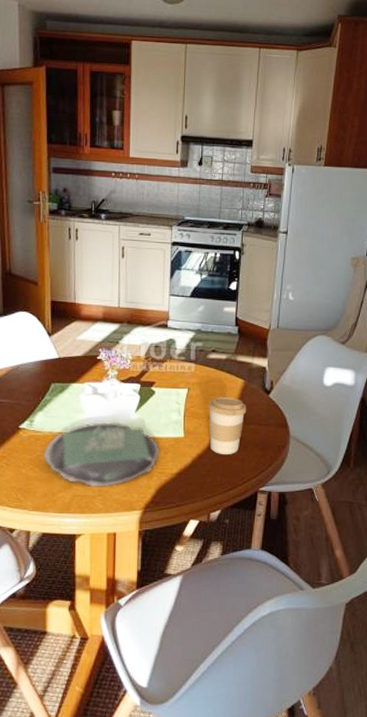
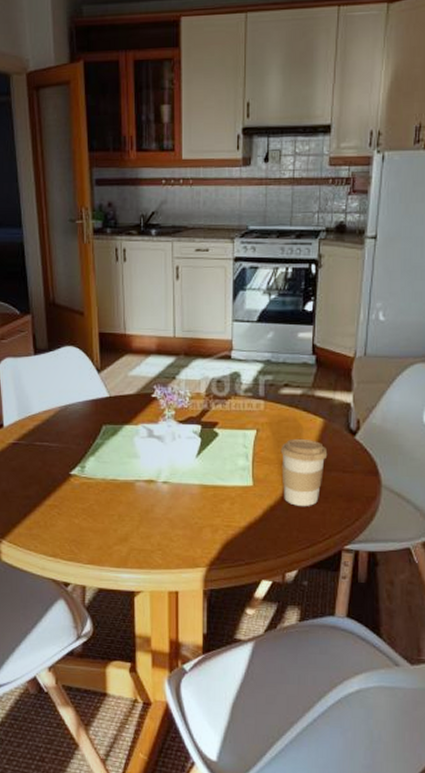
plate: present [42,422,160,487] -> none [96,469,225,541]

